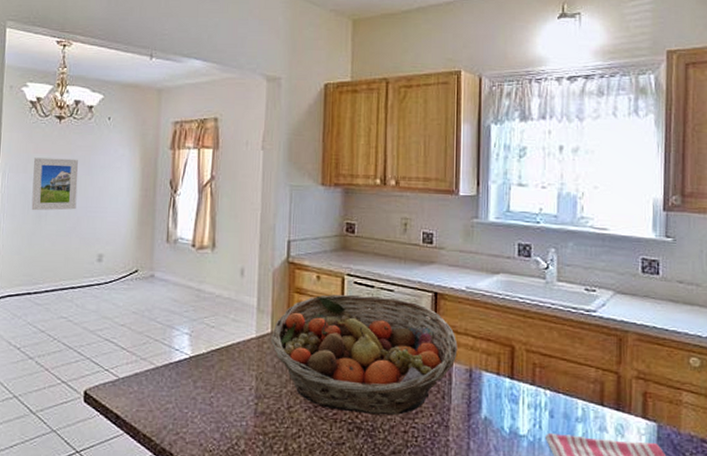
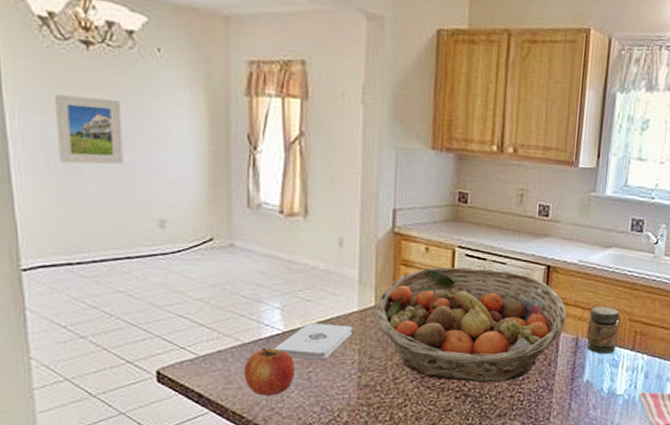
apple: none [155,372,200,420] -> present [244,348,296,396]
notepad: none [181,348,251,385] -> present [273,323,353,360]
jar: none [480,335,515,388] -> present [586,306,620,354]

